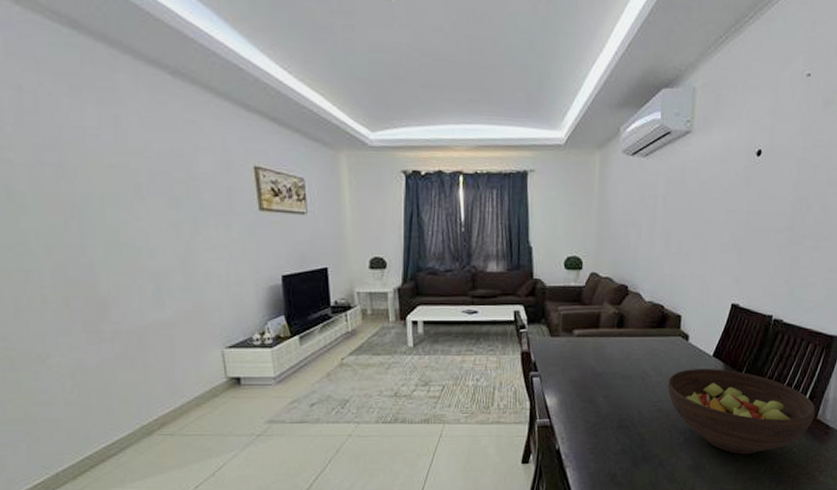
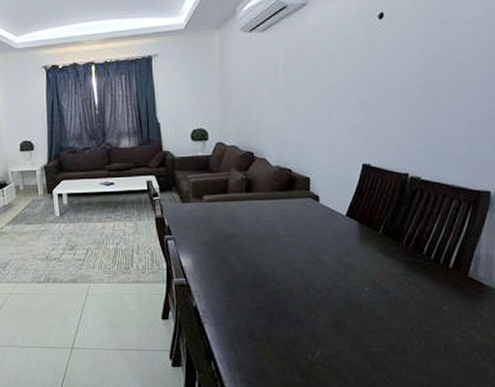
fruit bowl: present [668,369,816,455] -> none [301,228,466,313]

